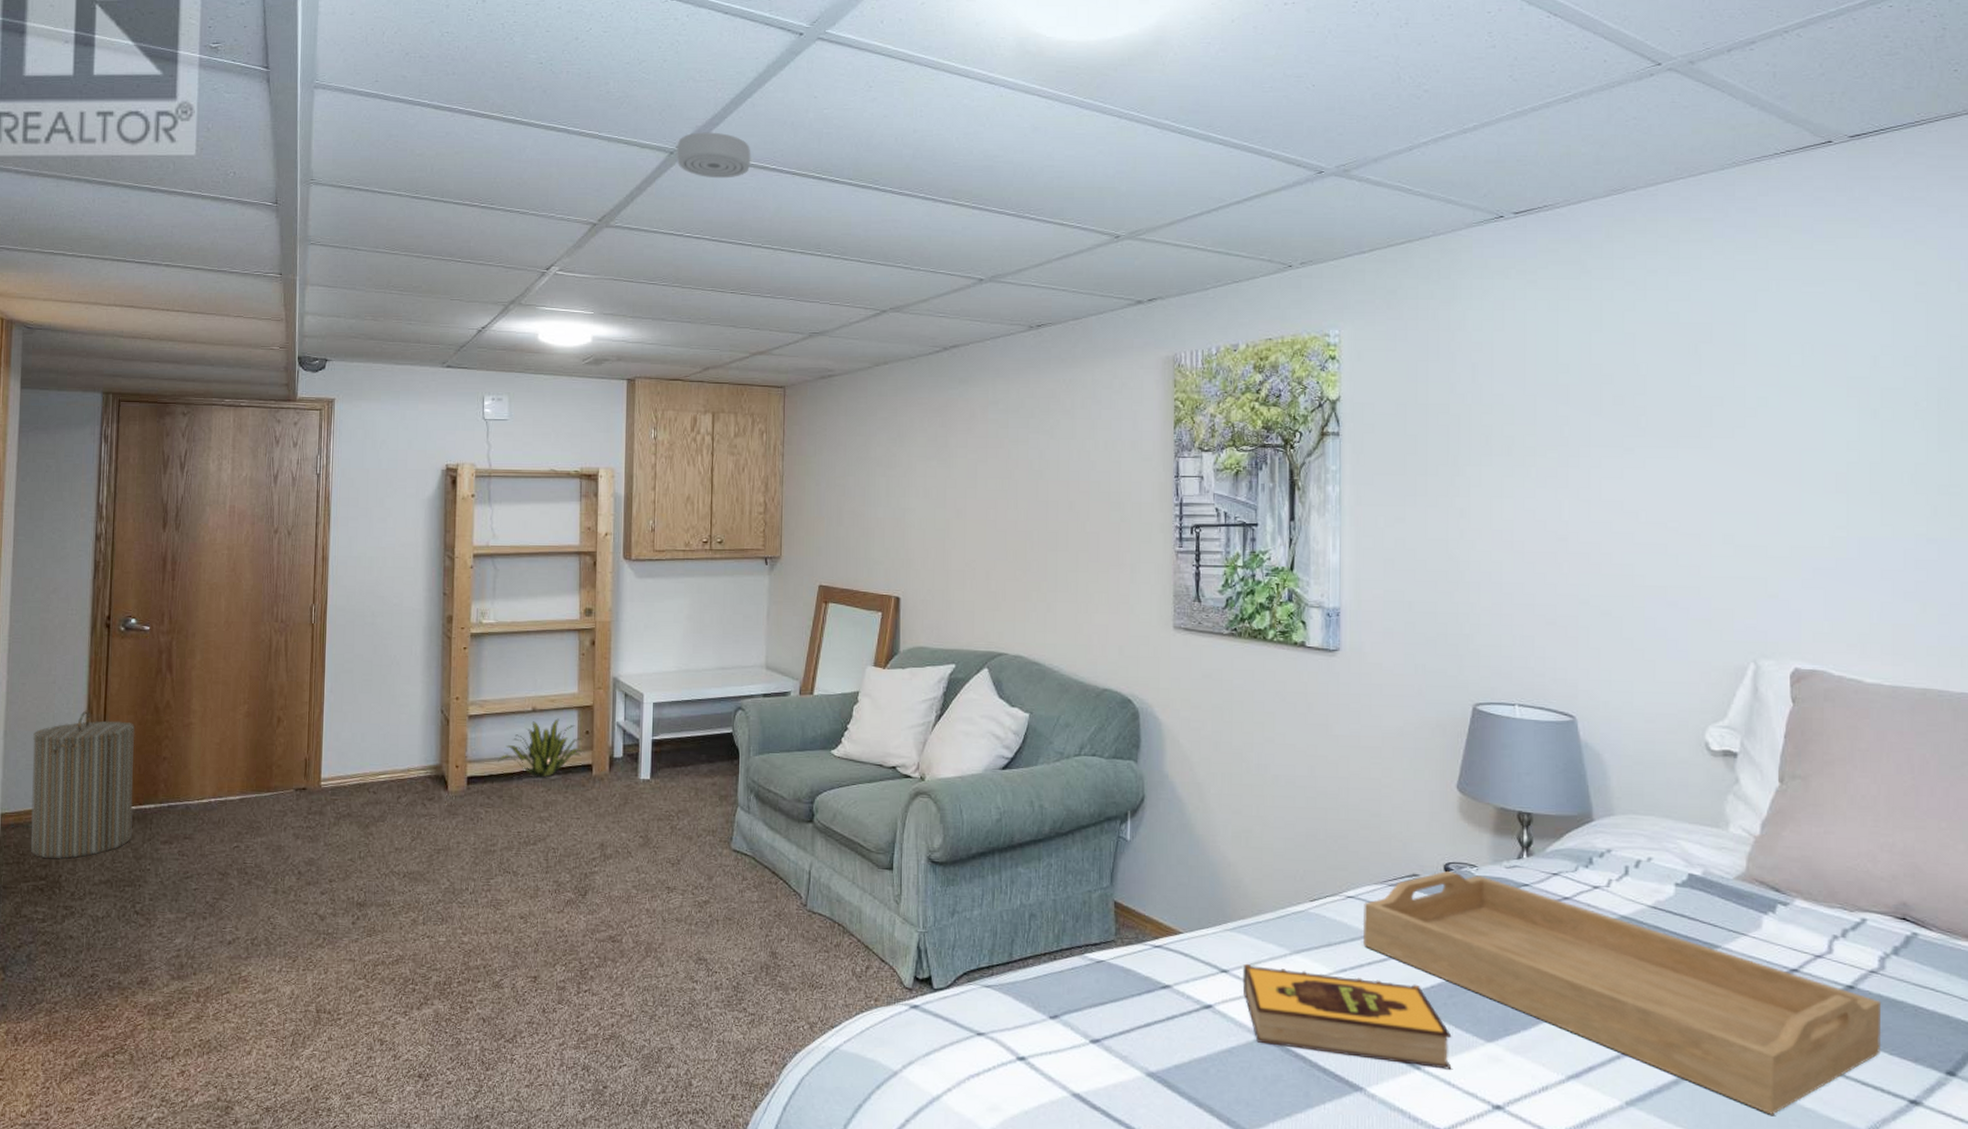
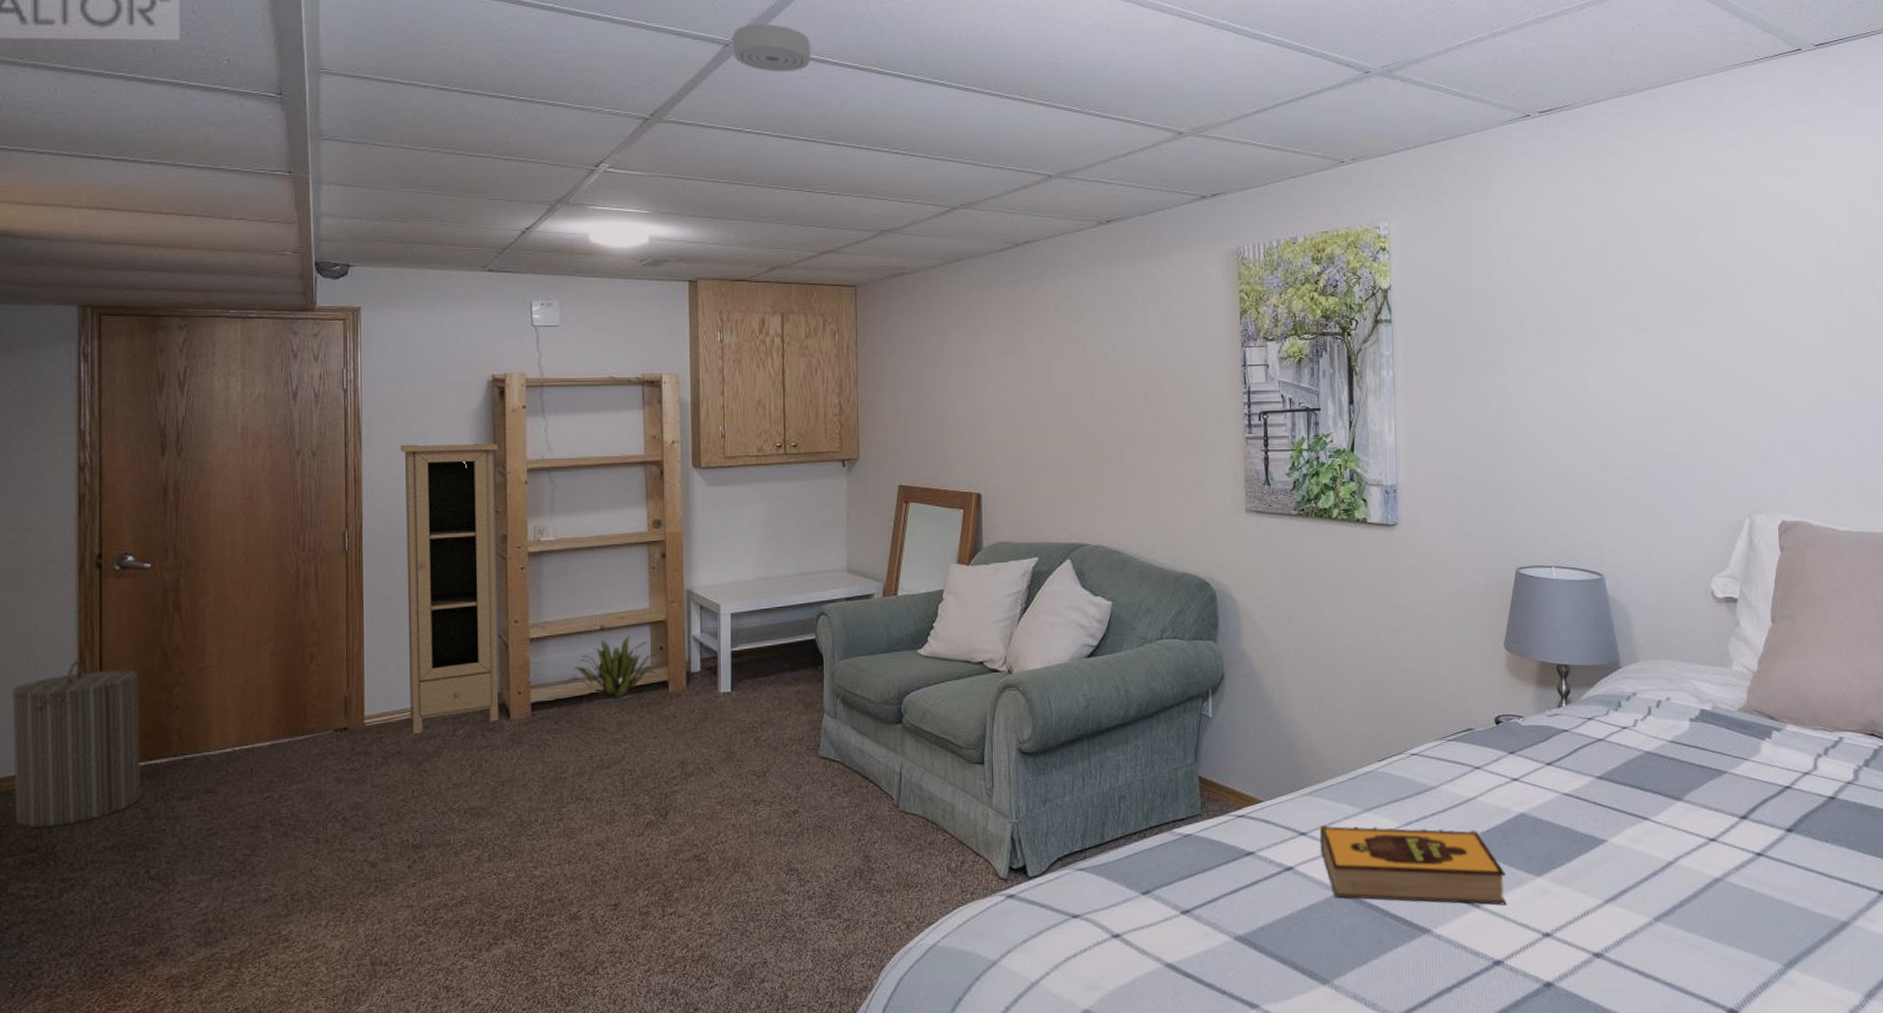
cupboard: none [361,527,448,799] -> present [400,443,499,734]
serving tray: present [1362,870,1882,1115] -> none [1425,723,1857,916]

